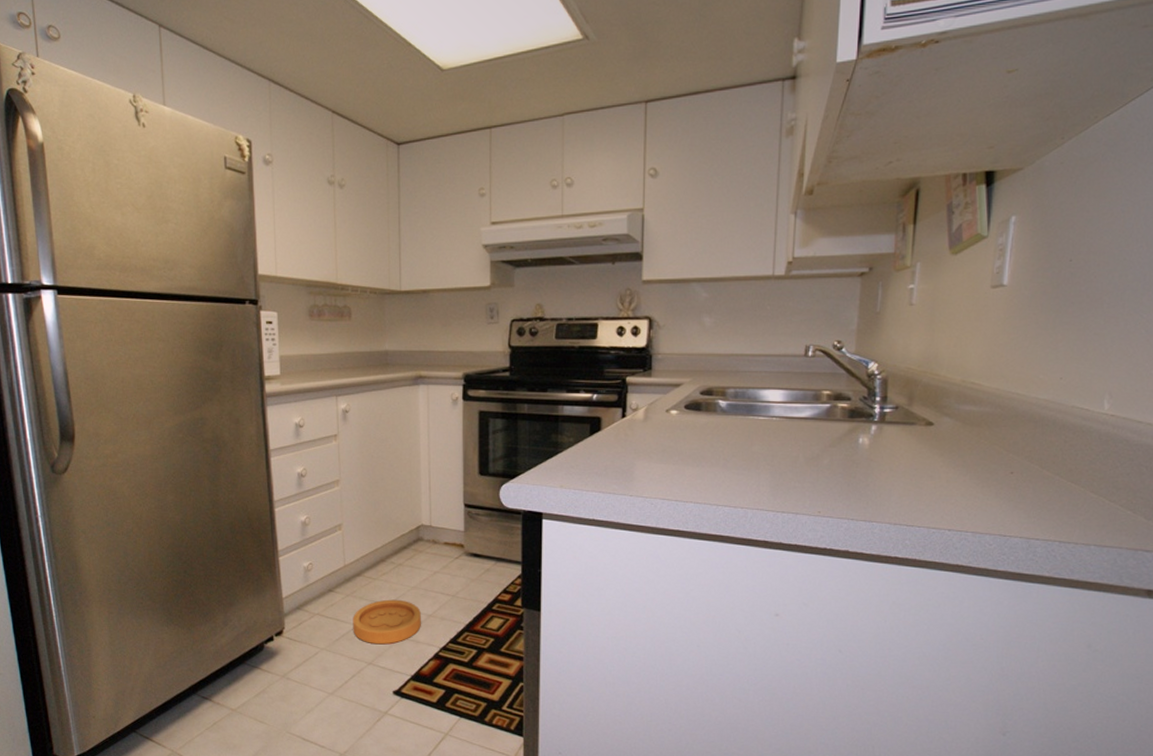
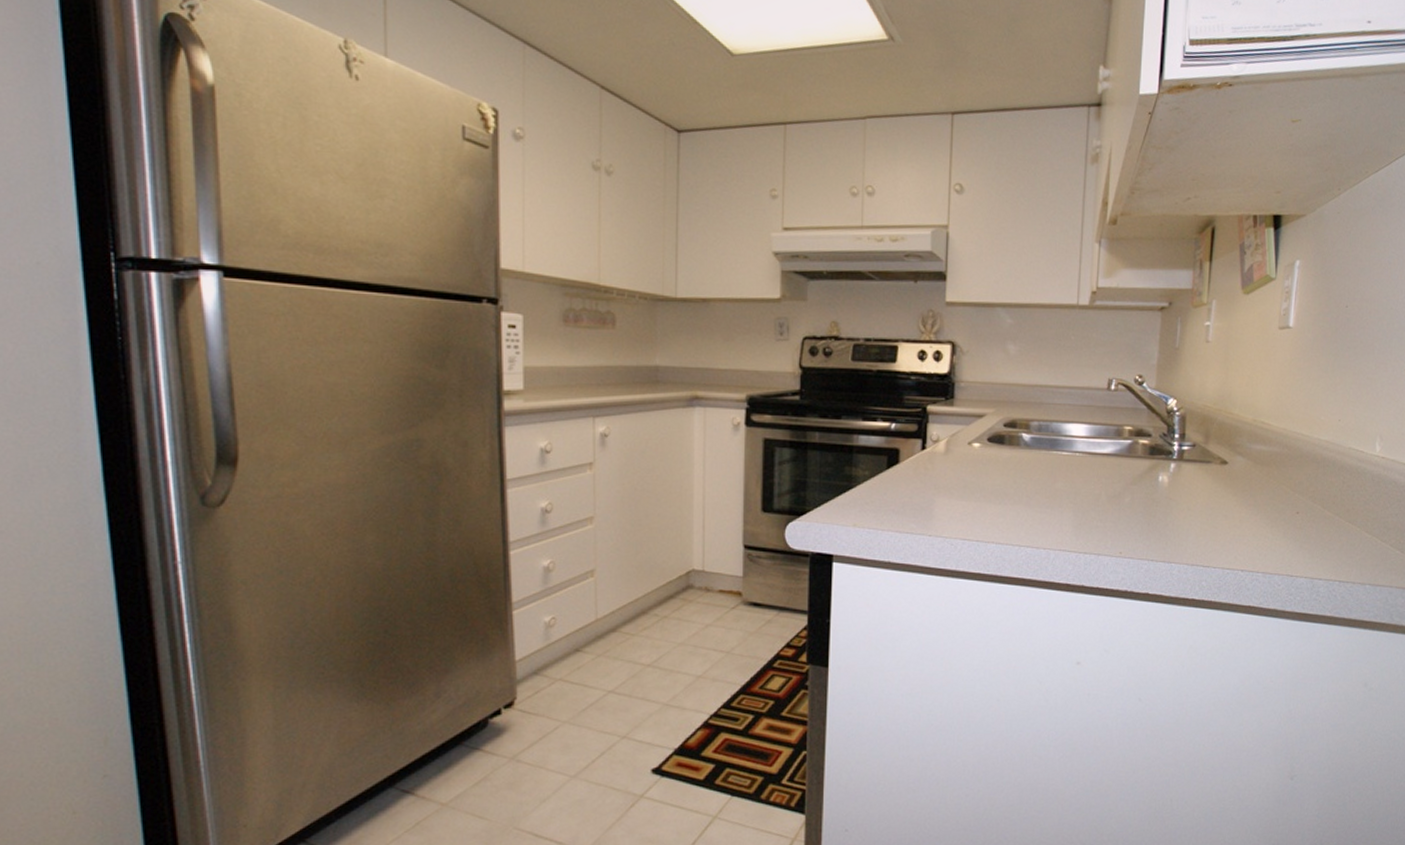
pet bowl: present [353,599,421,645] -> none [604,658,688,714]

